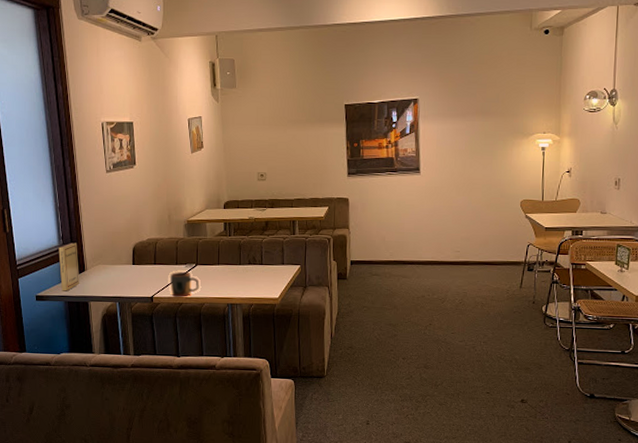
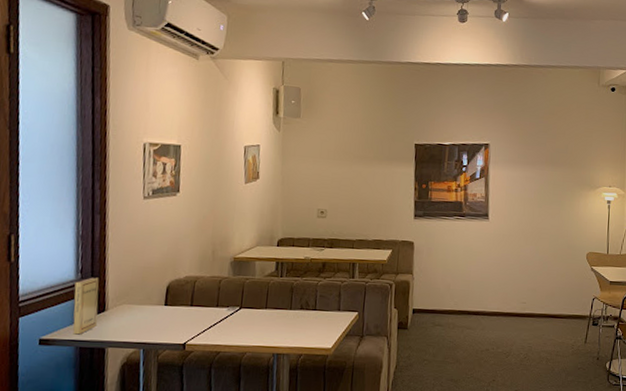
mug: present [169,271,199,297] -> none [207,315,242,345]

